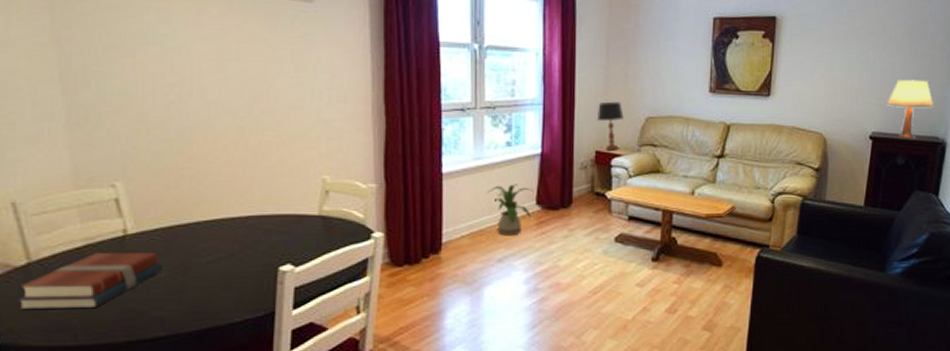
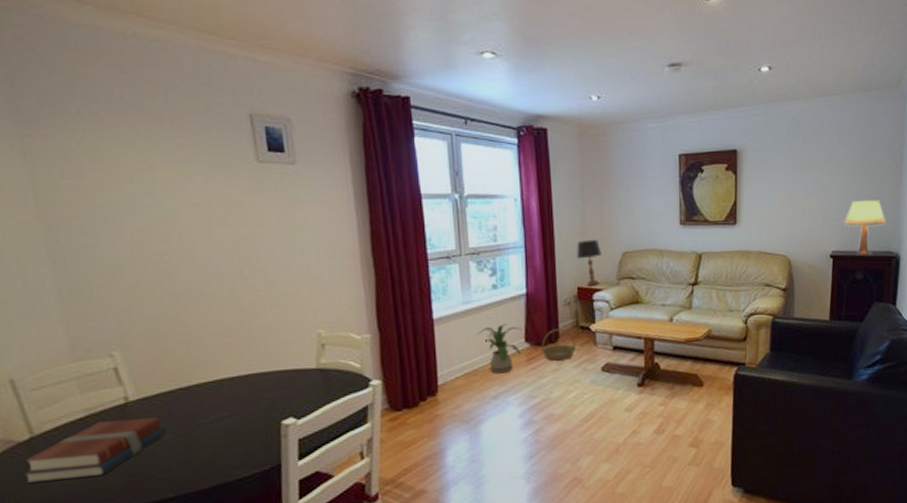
basket: none [553,193,590,227] -> present [541,328,577,361]

